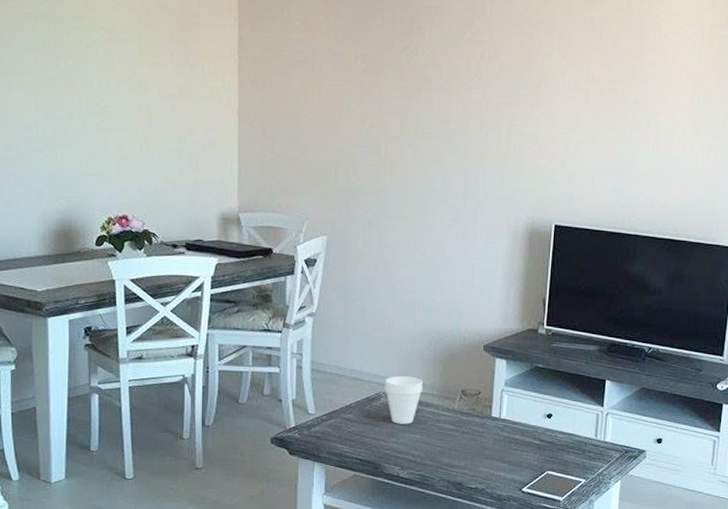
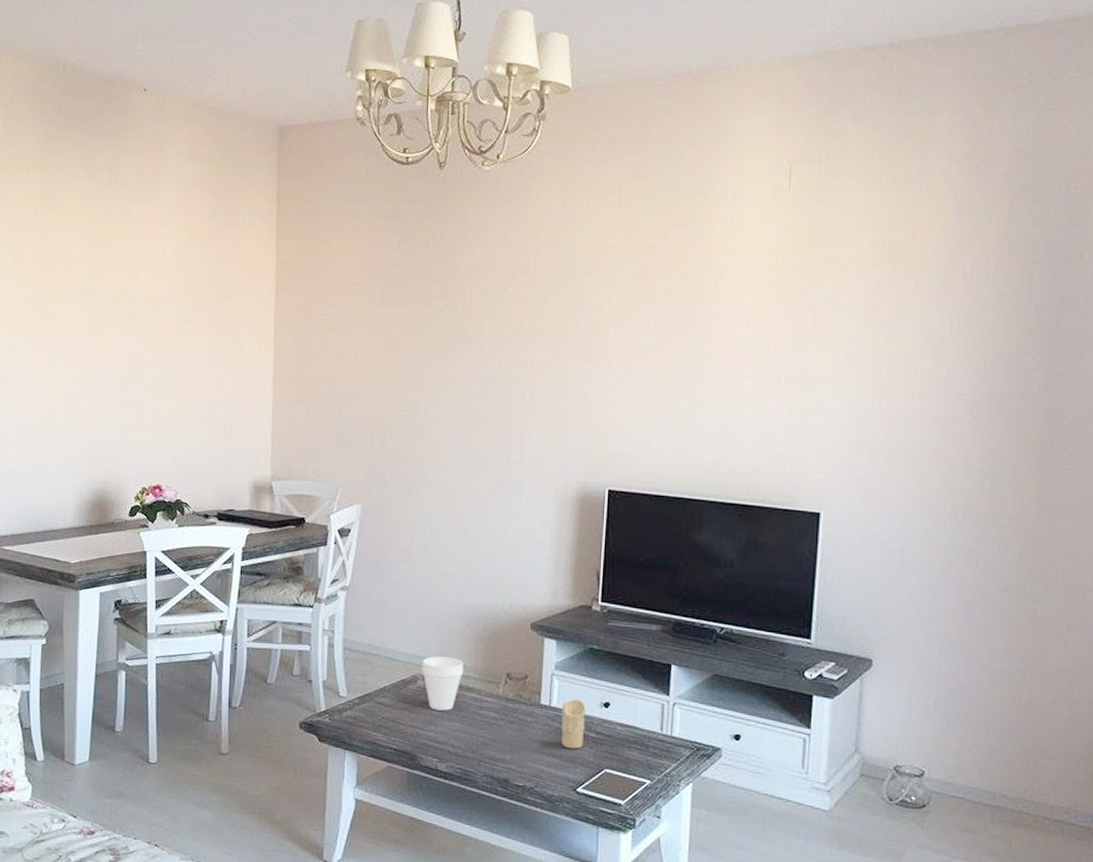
candle: none [509,412,531,455] -> present [561,700,586,749]

